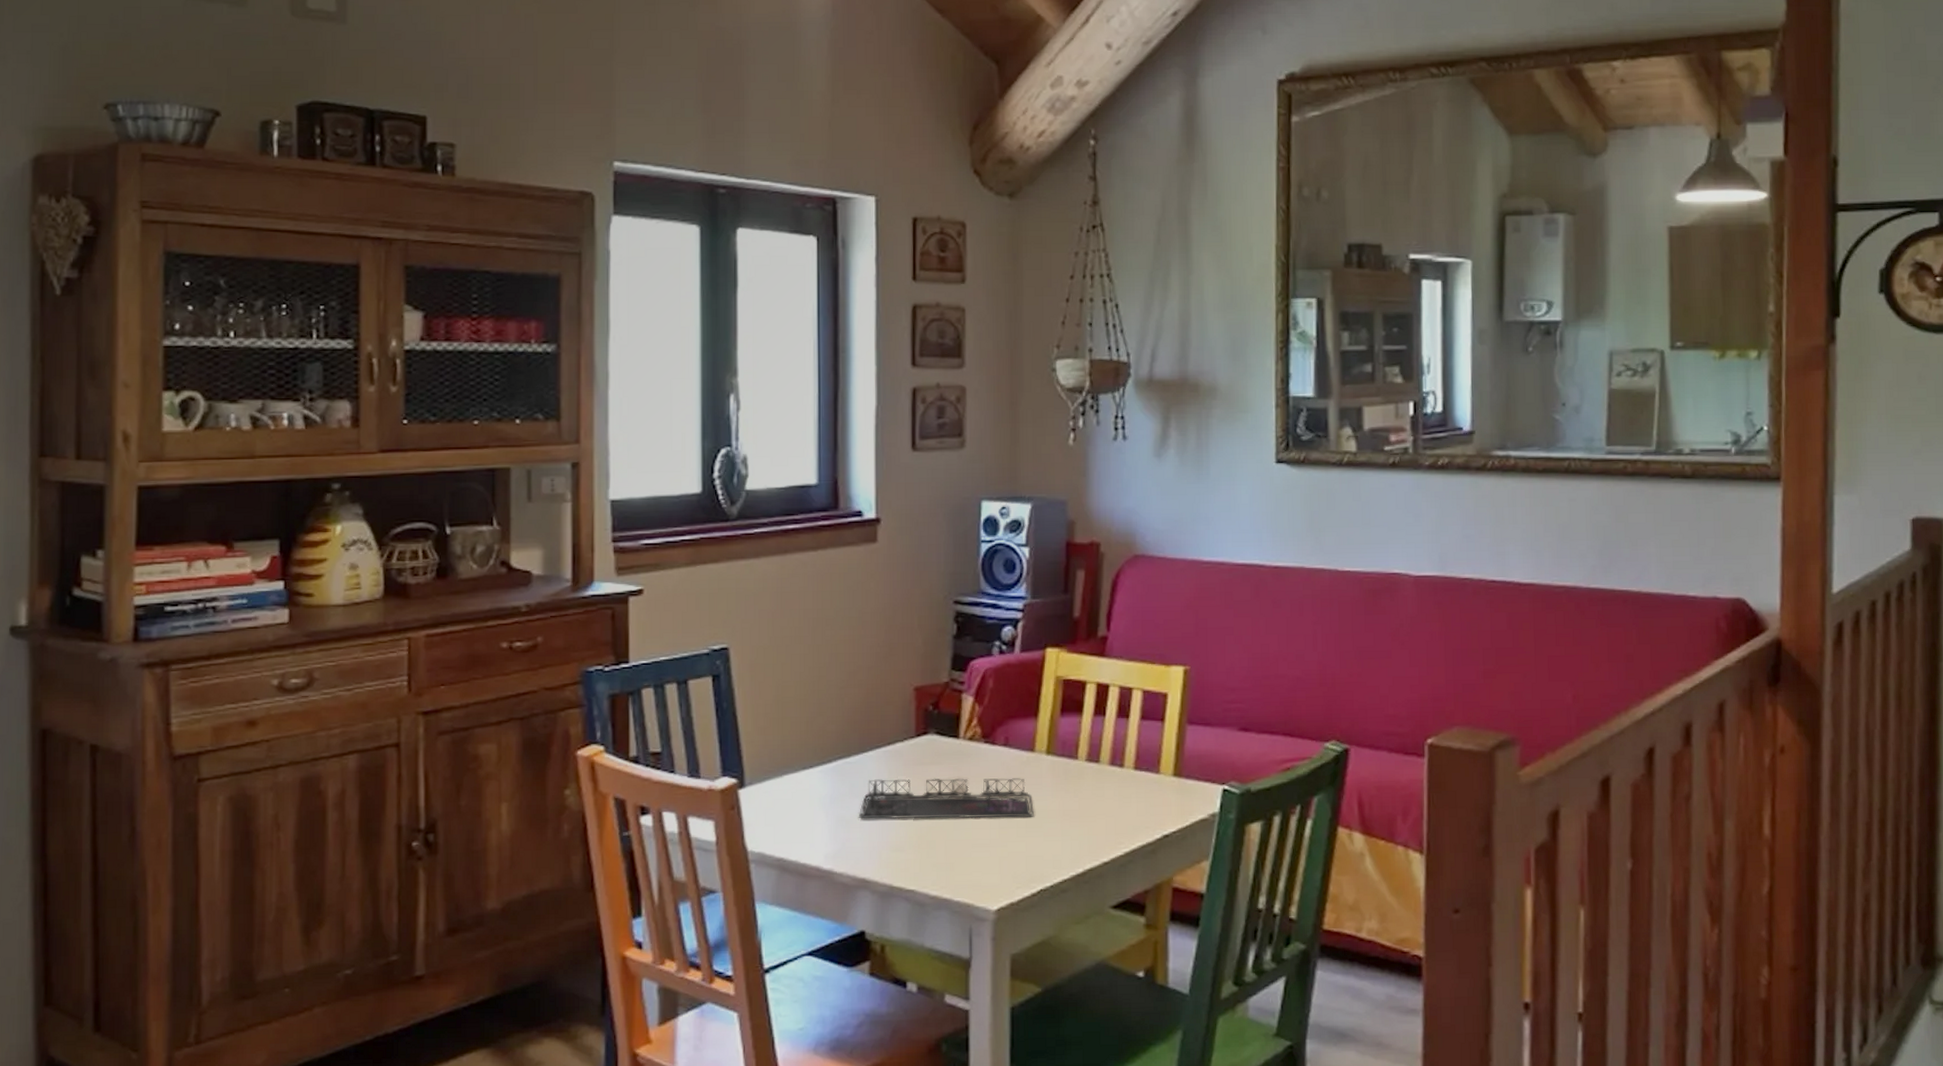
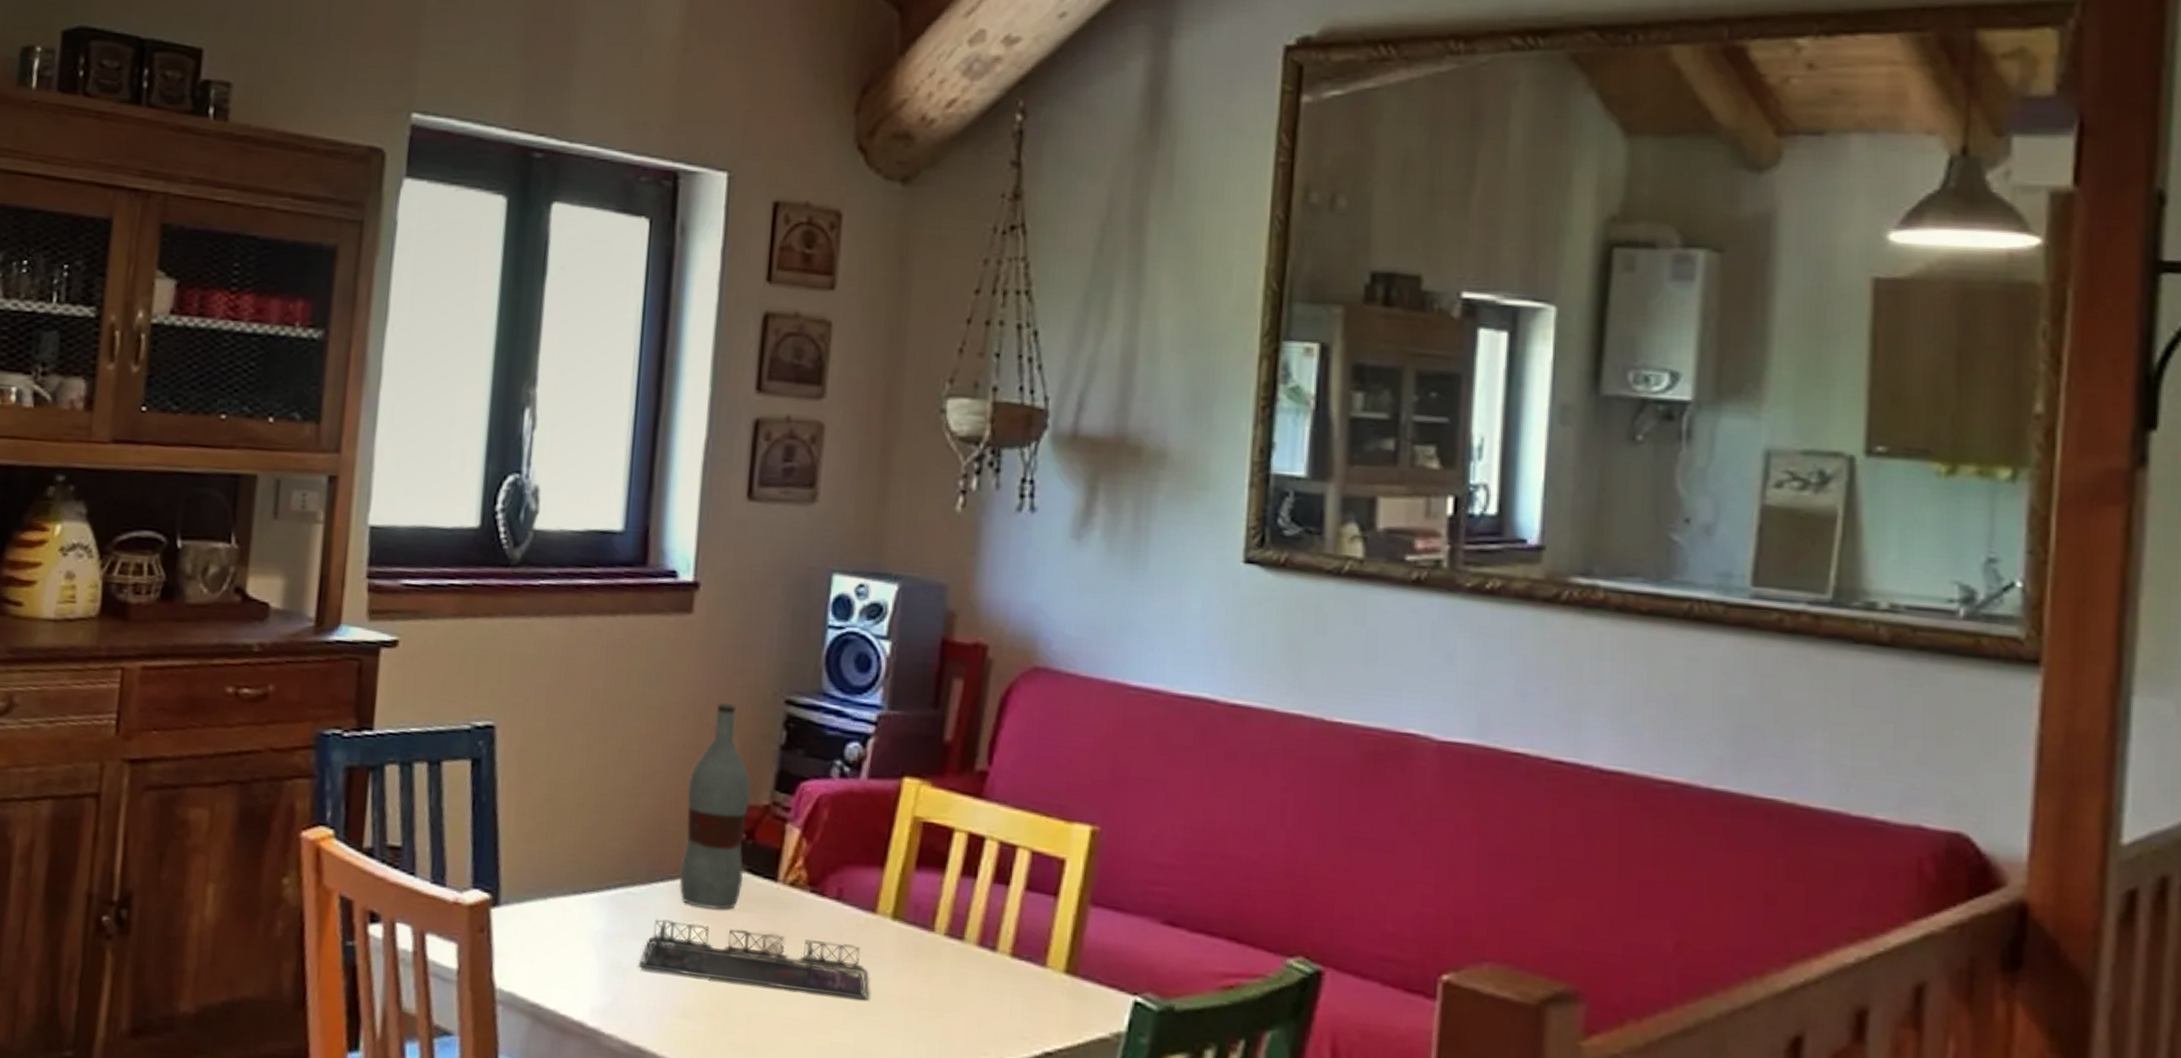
bottle: none [884,608,934,766] -> present [679,703,751,910]

